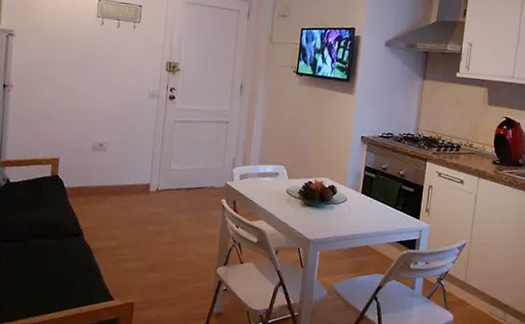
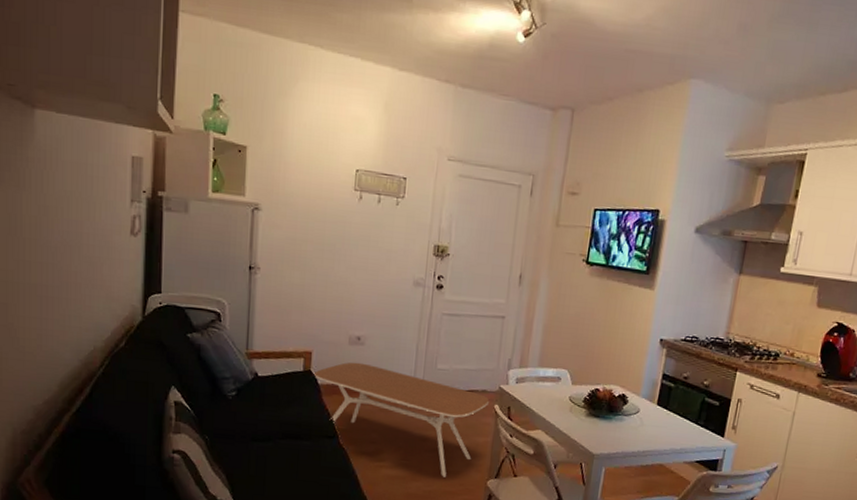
coffee table: none [61,166,218,267] -> present [314,362,490,477]

